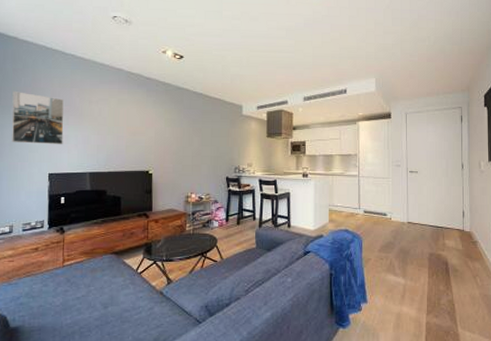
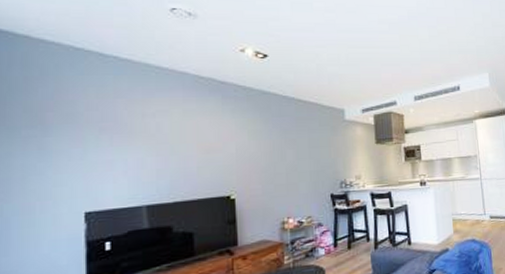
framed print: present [12,91,64,145] -> none [23,107,106,176]

